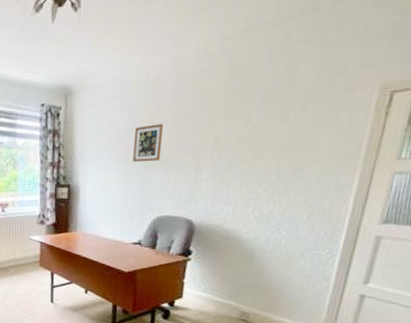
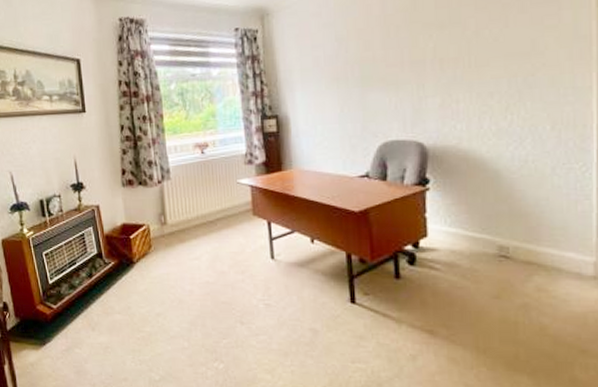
picture frame: present [133,123,164,162] -> none [343,38,376,83]

